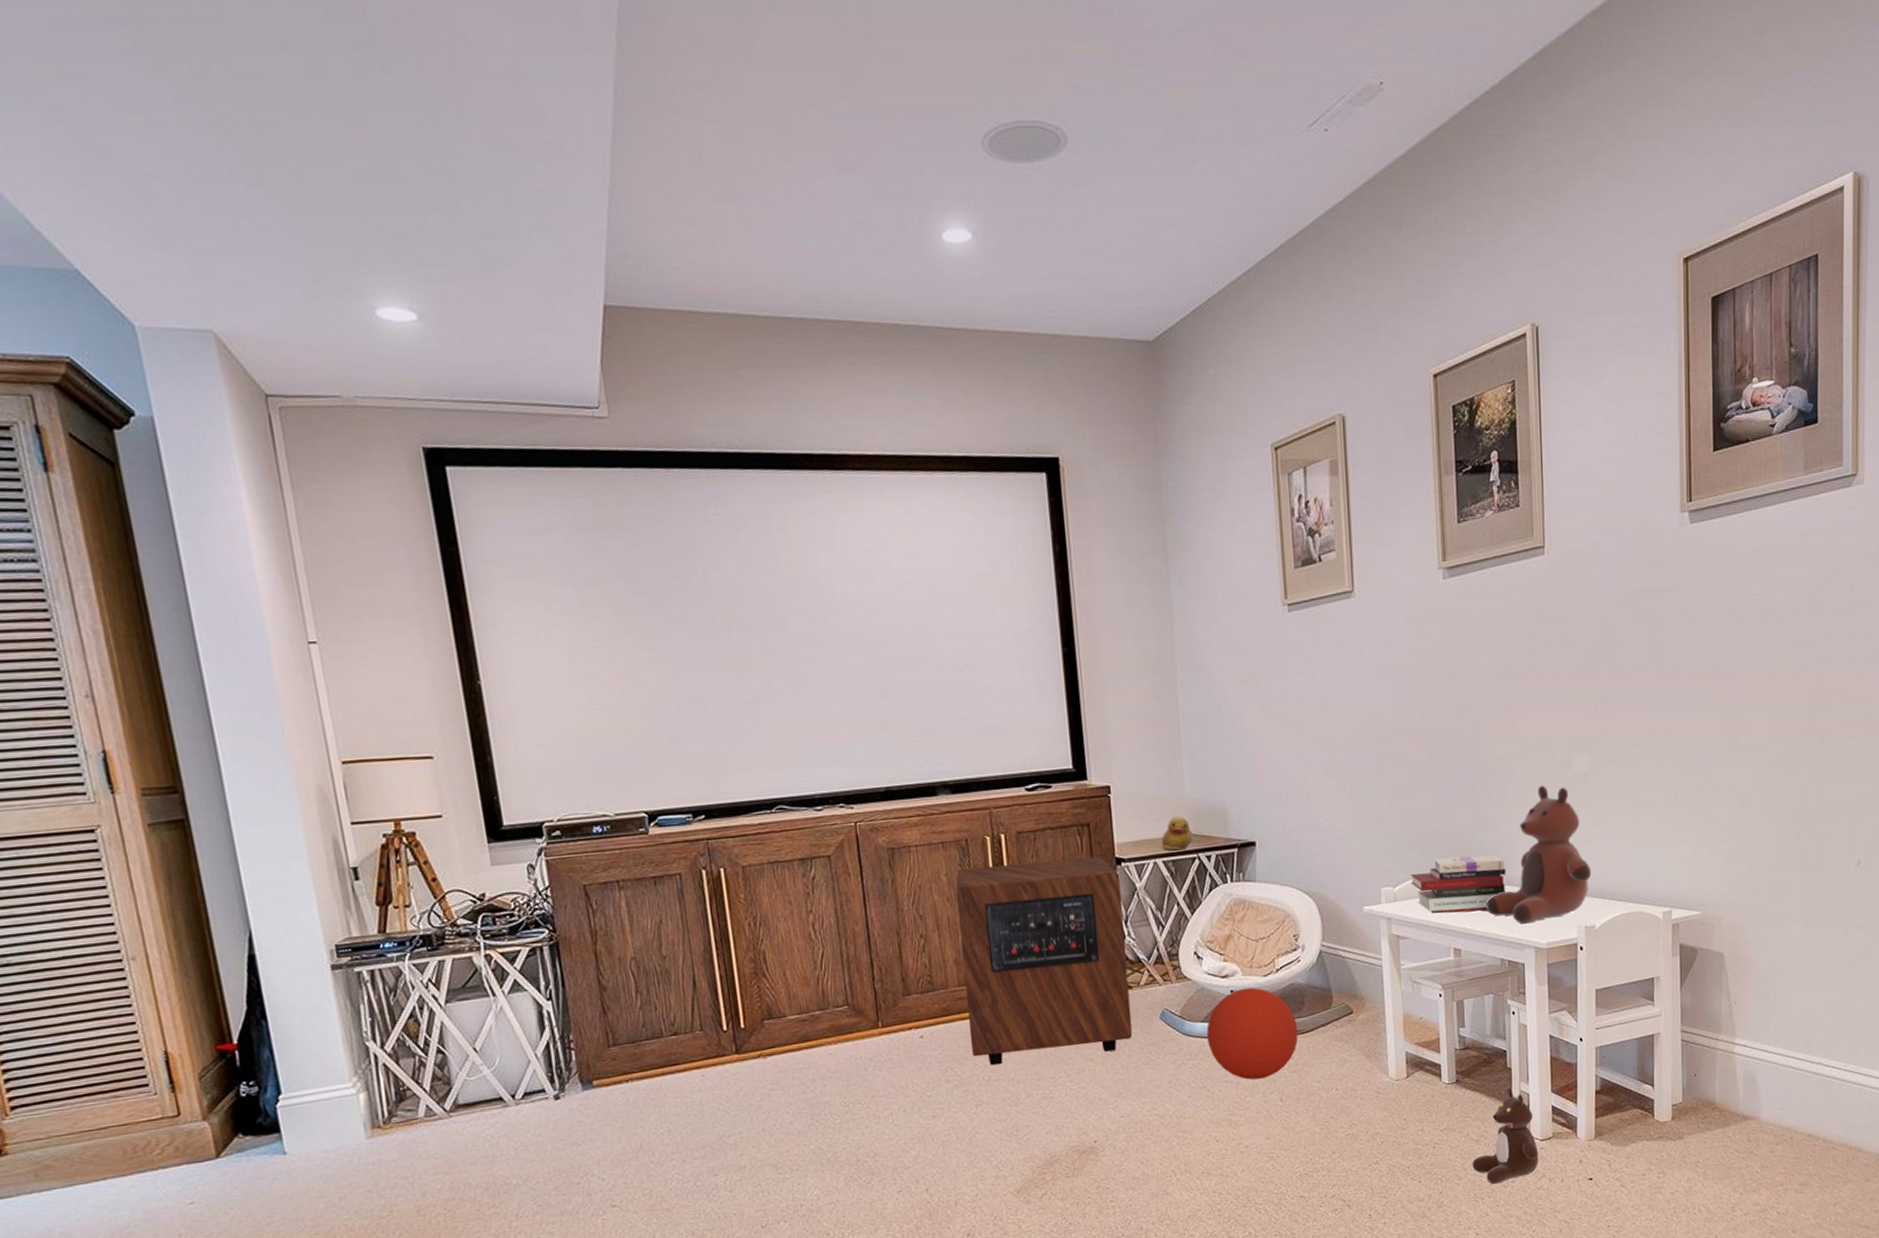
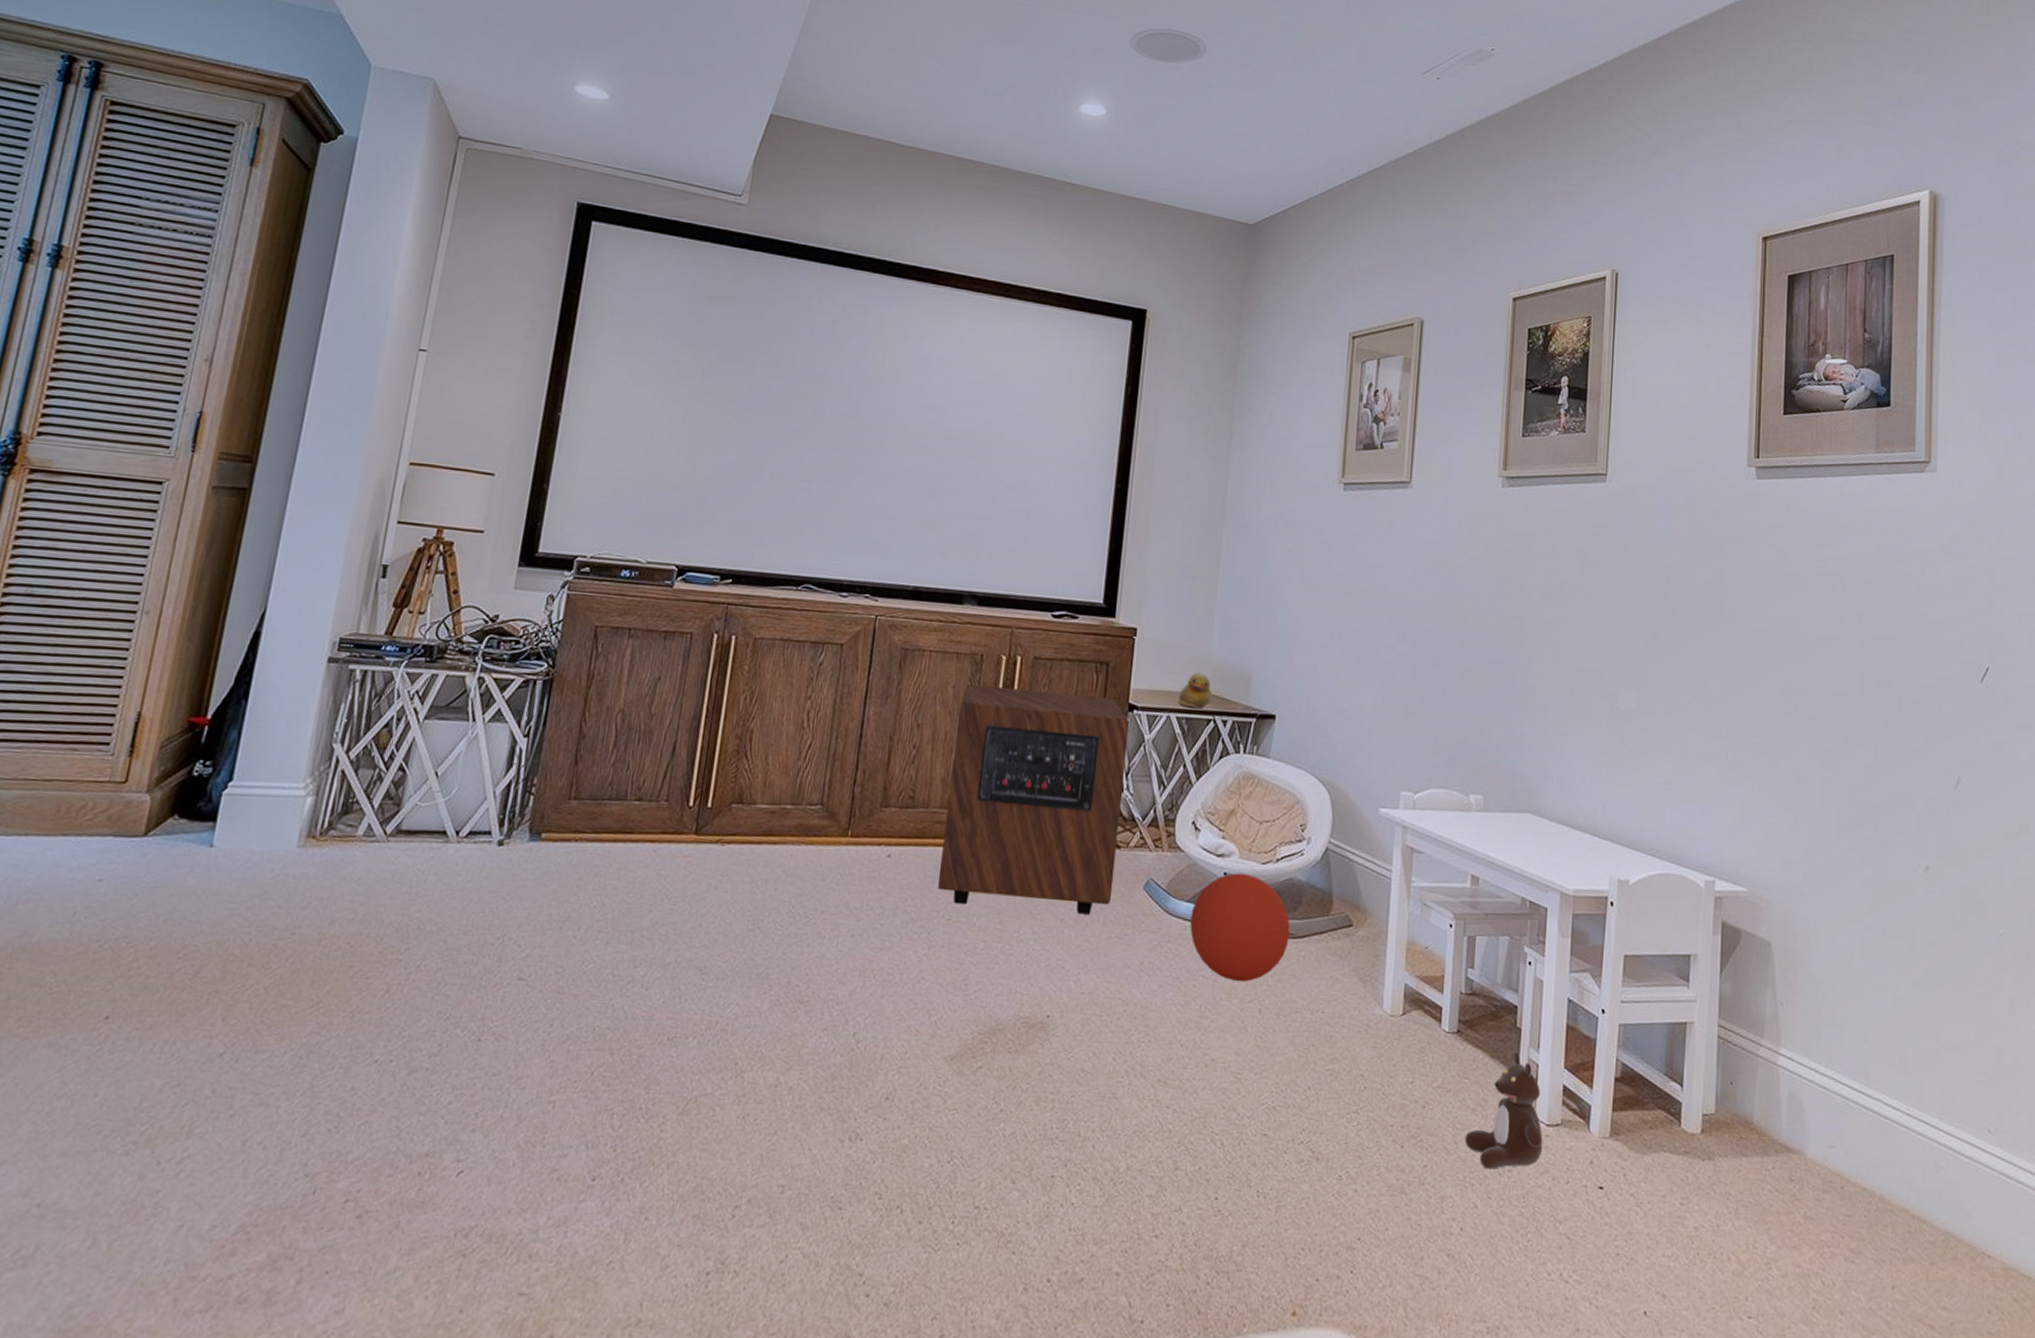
books: present [1410,854,1506,914] -> none [1433,771,1536,840]
teddy bear: present [1485,785,1592,924] -> none [1511,714,1630,863]

